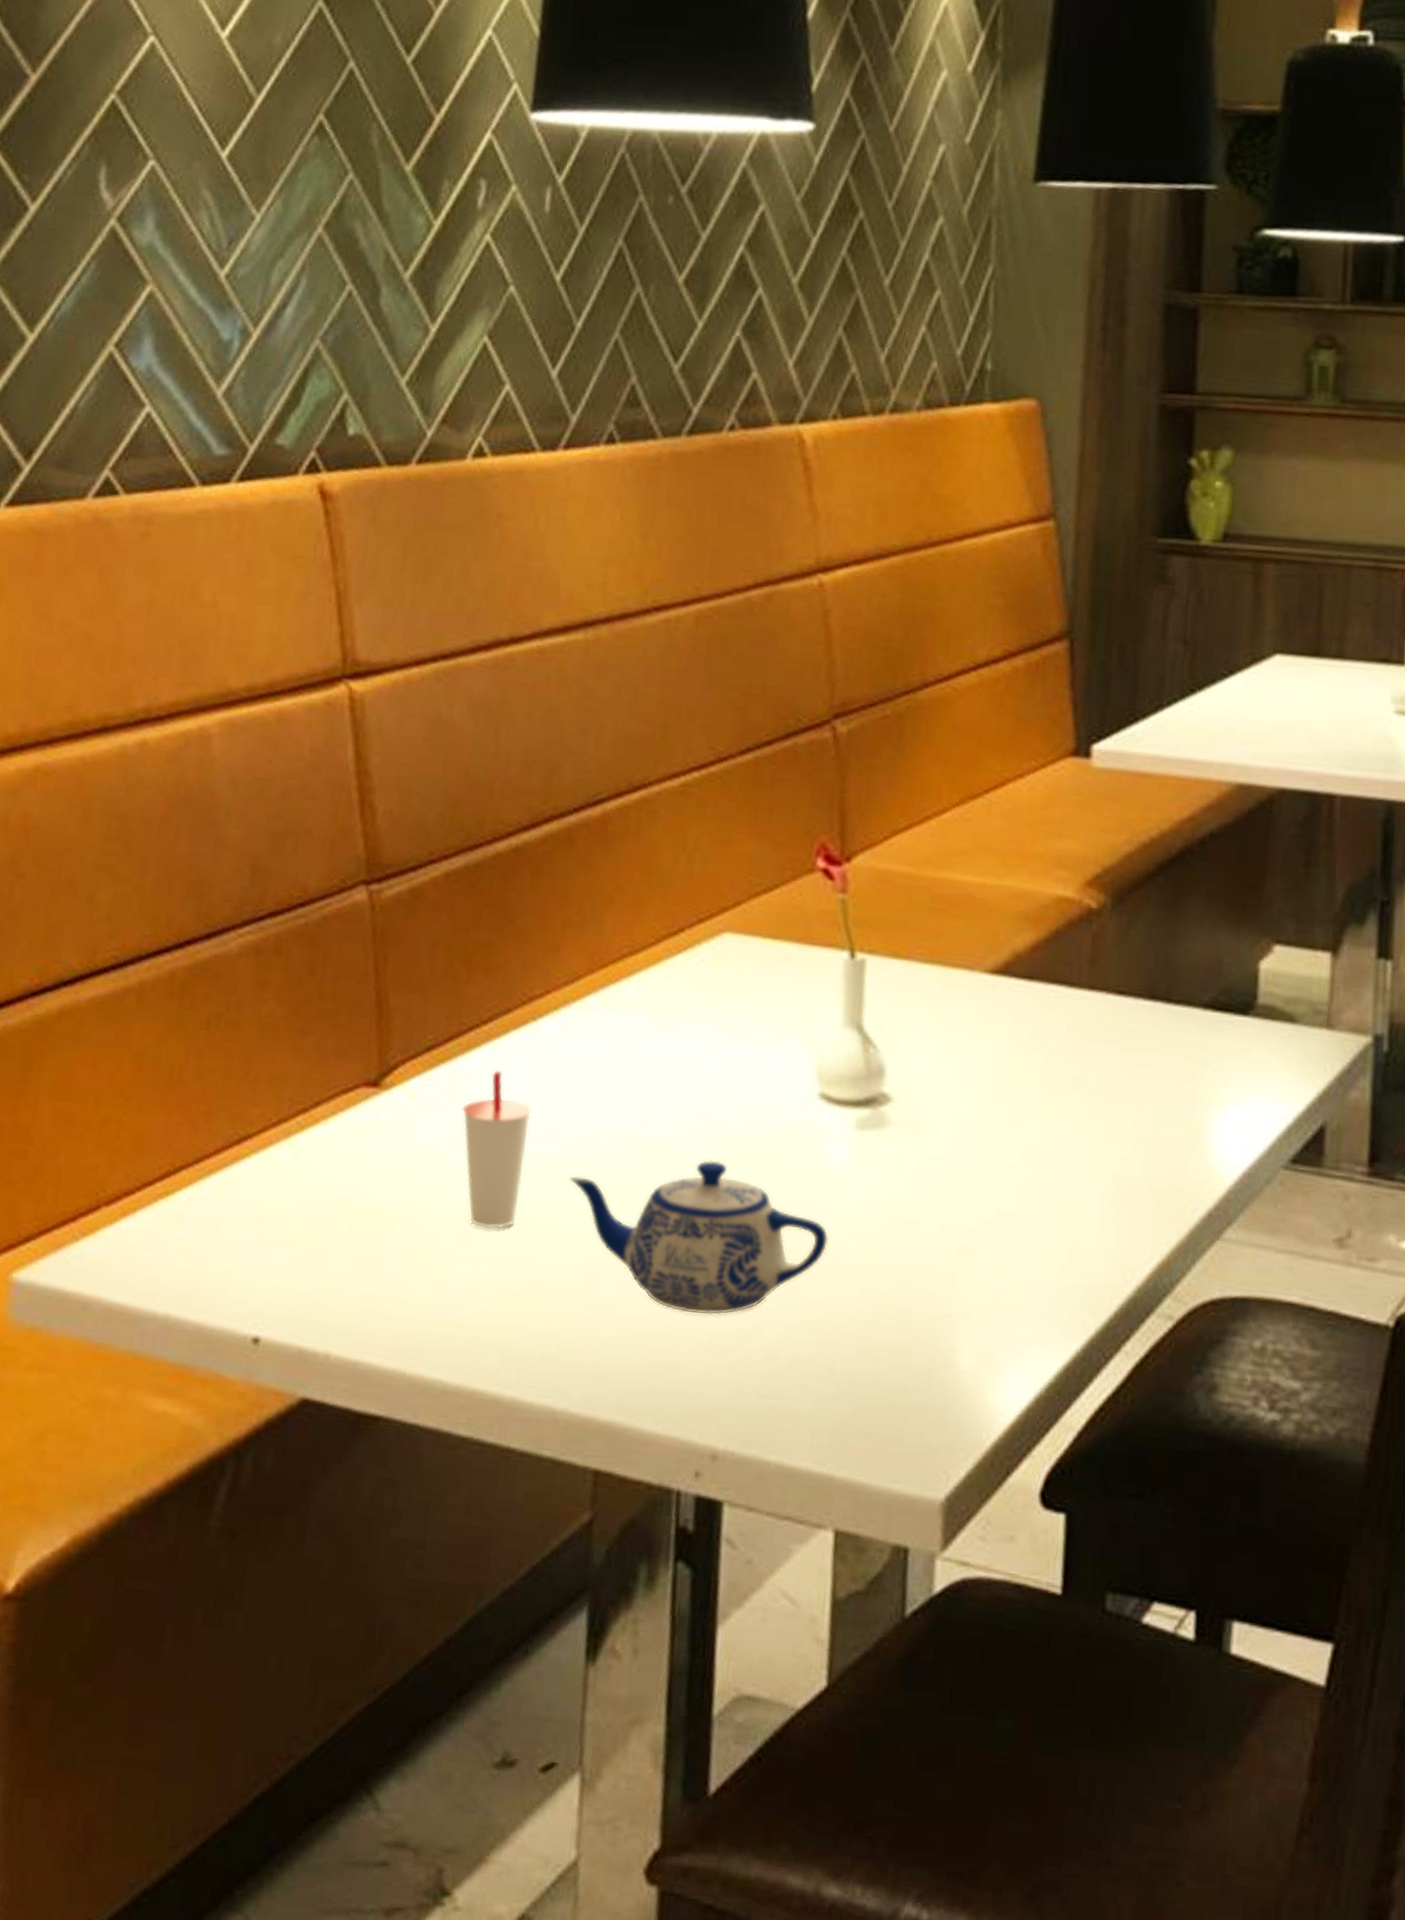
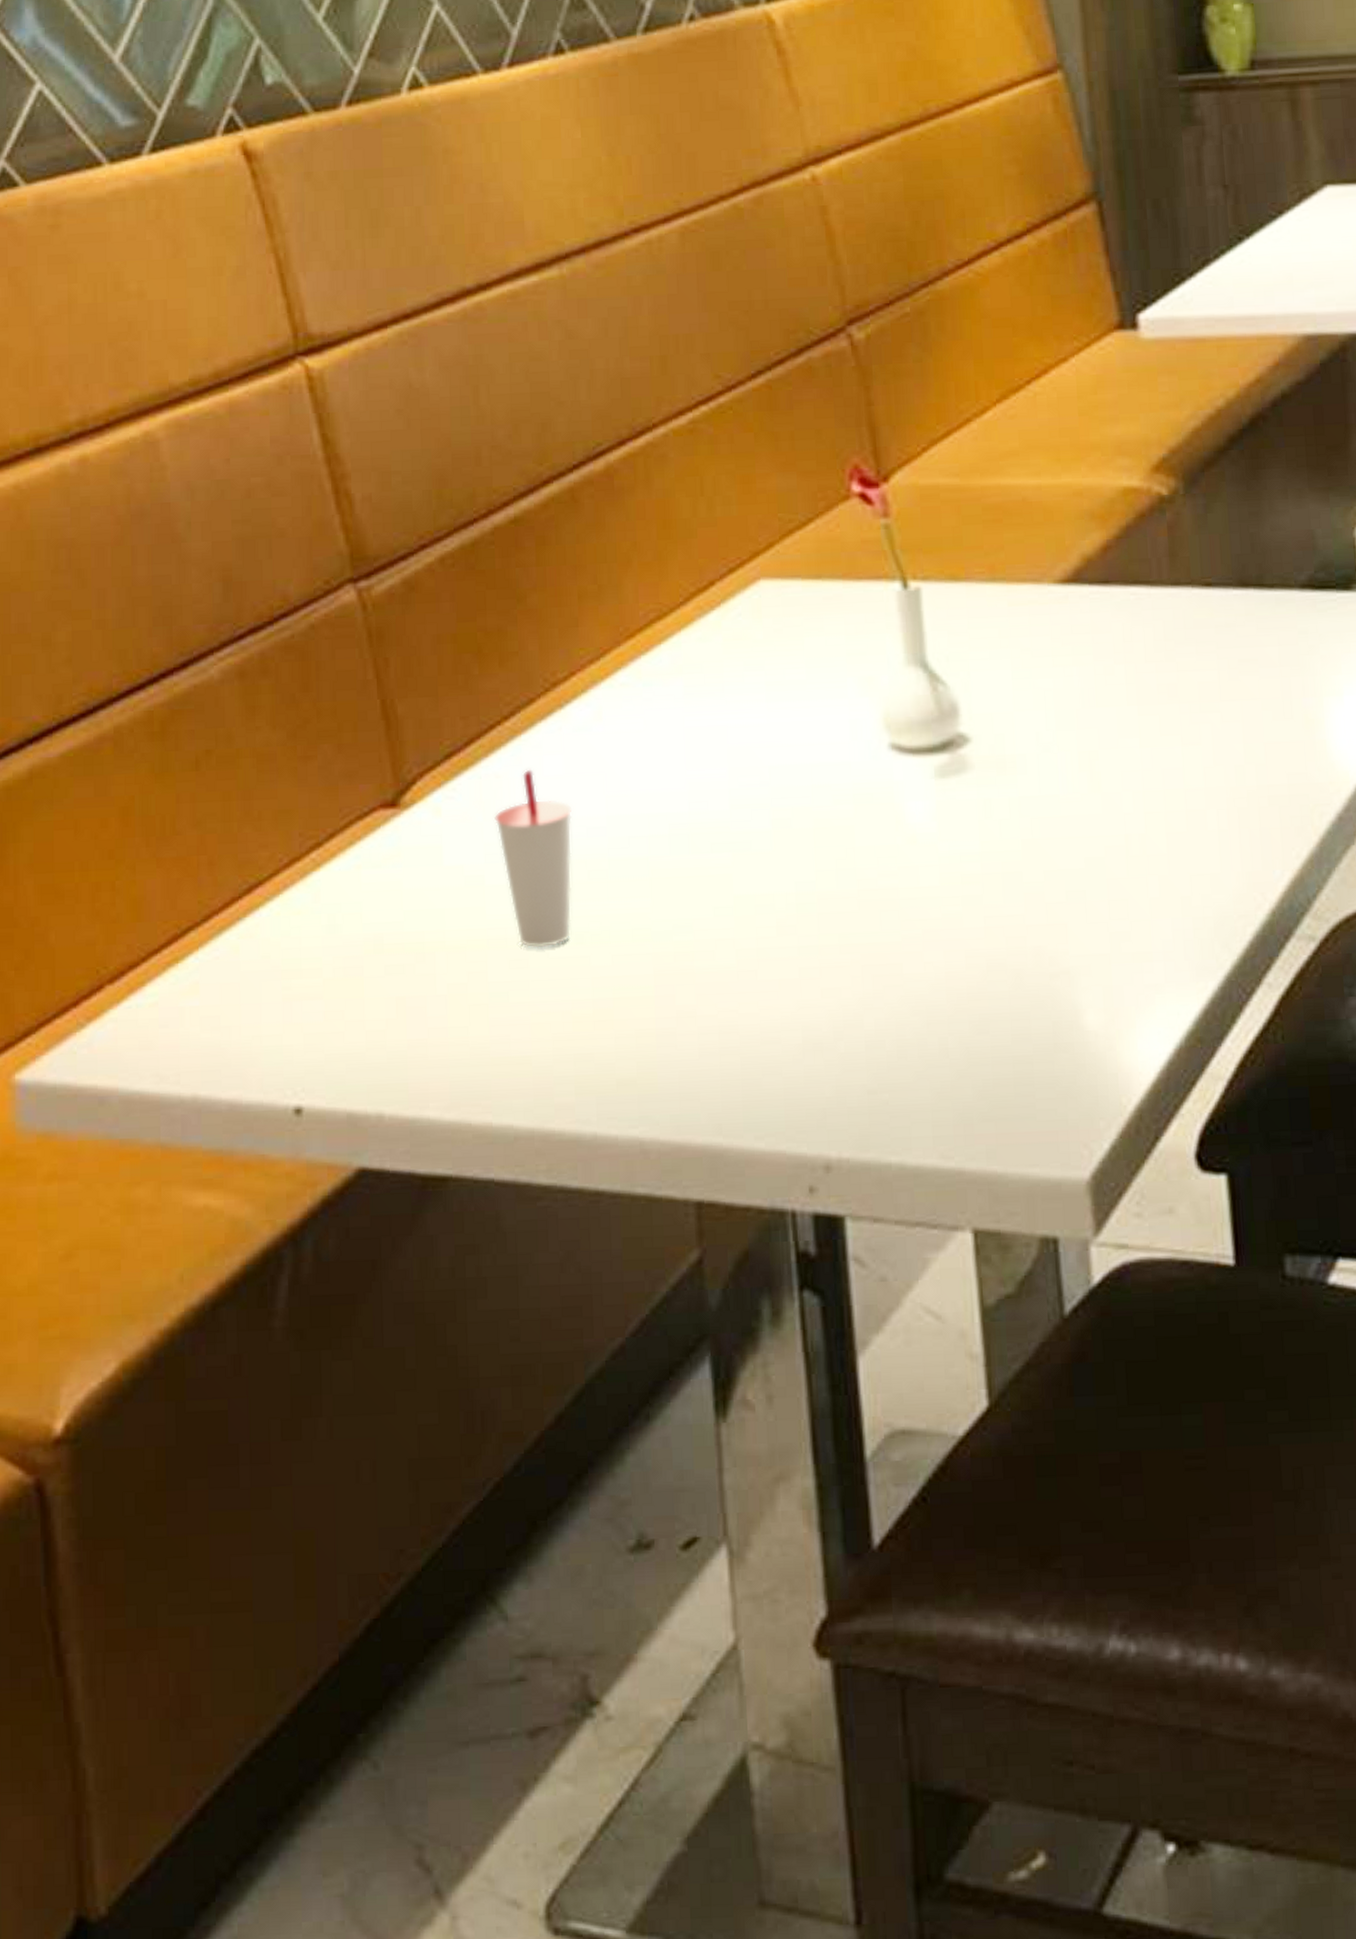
teapot: present [569,1159,829,1316] -> none [624,835,922,1012]

